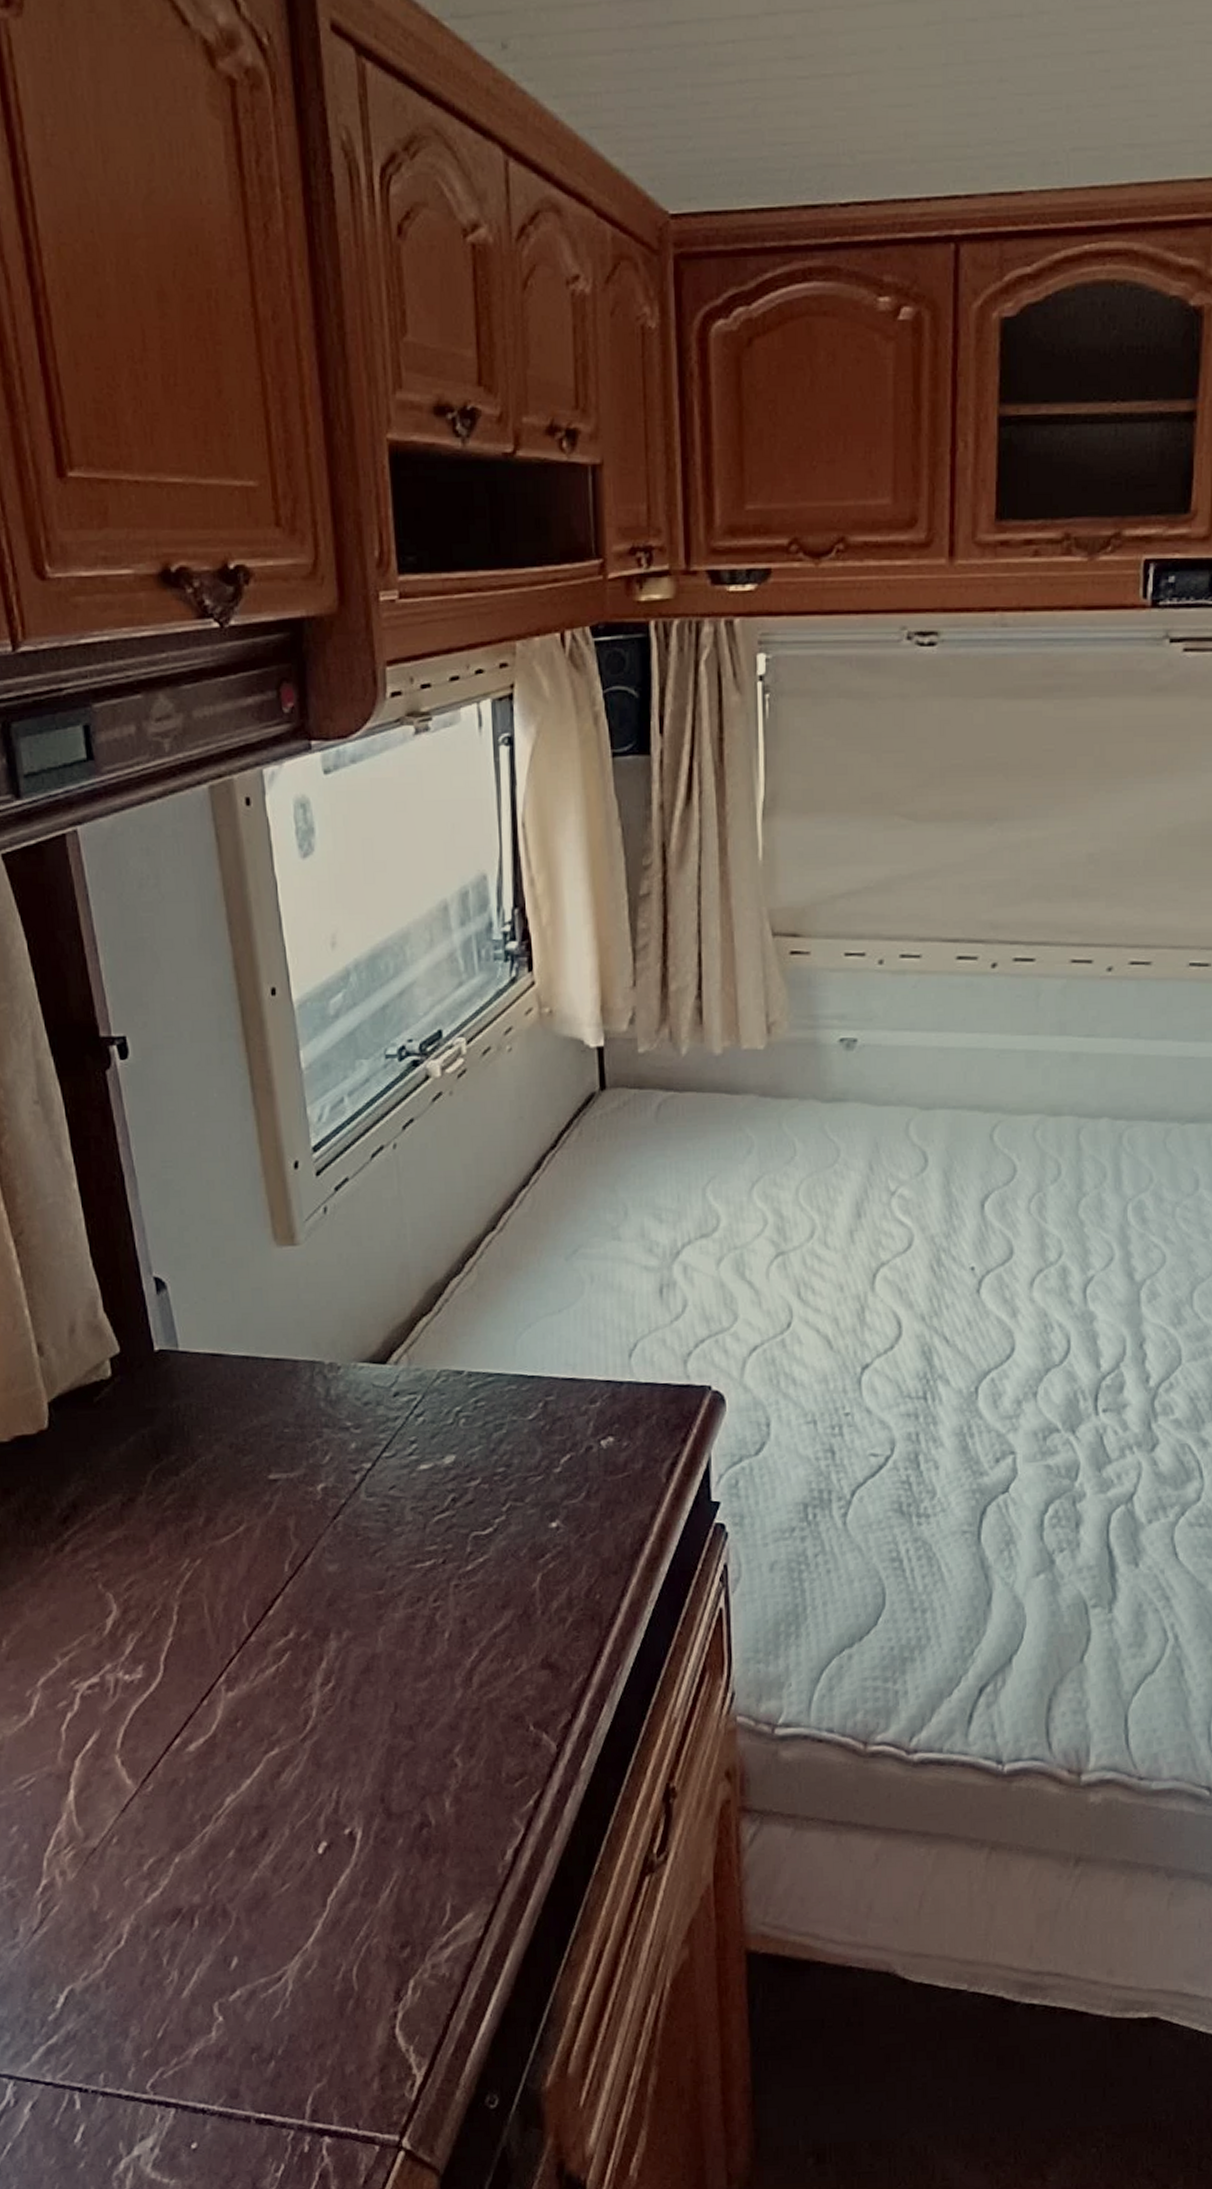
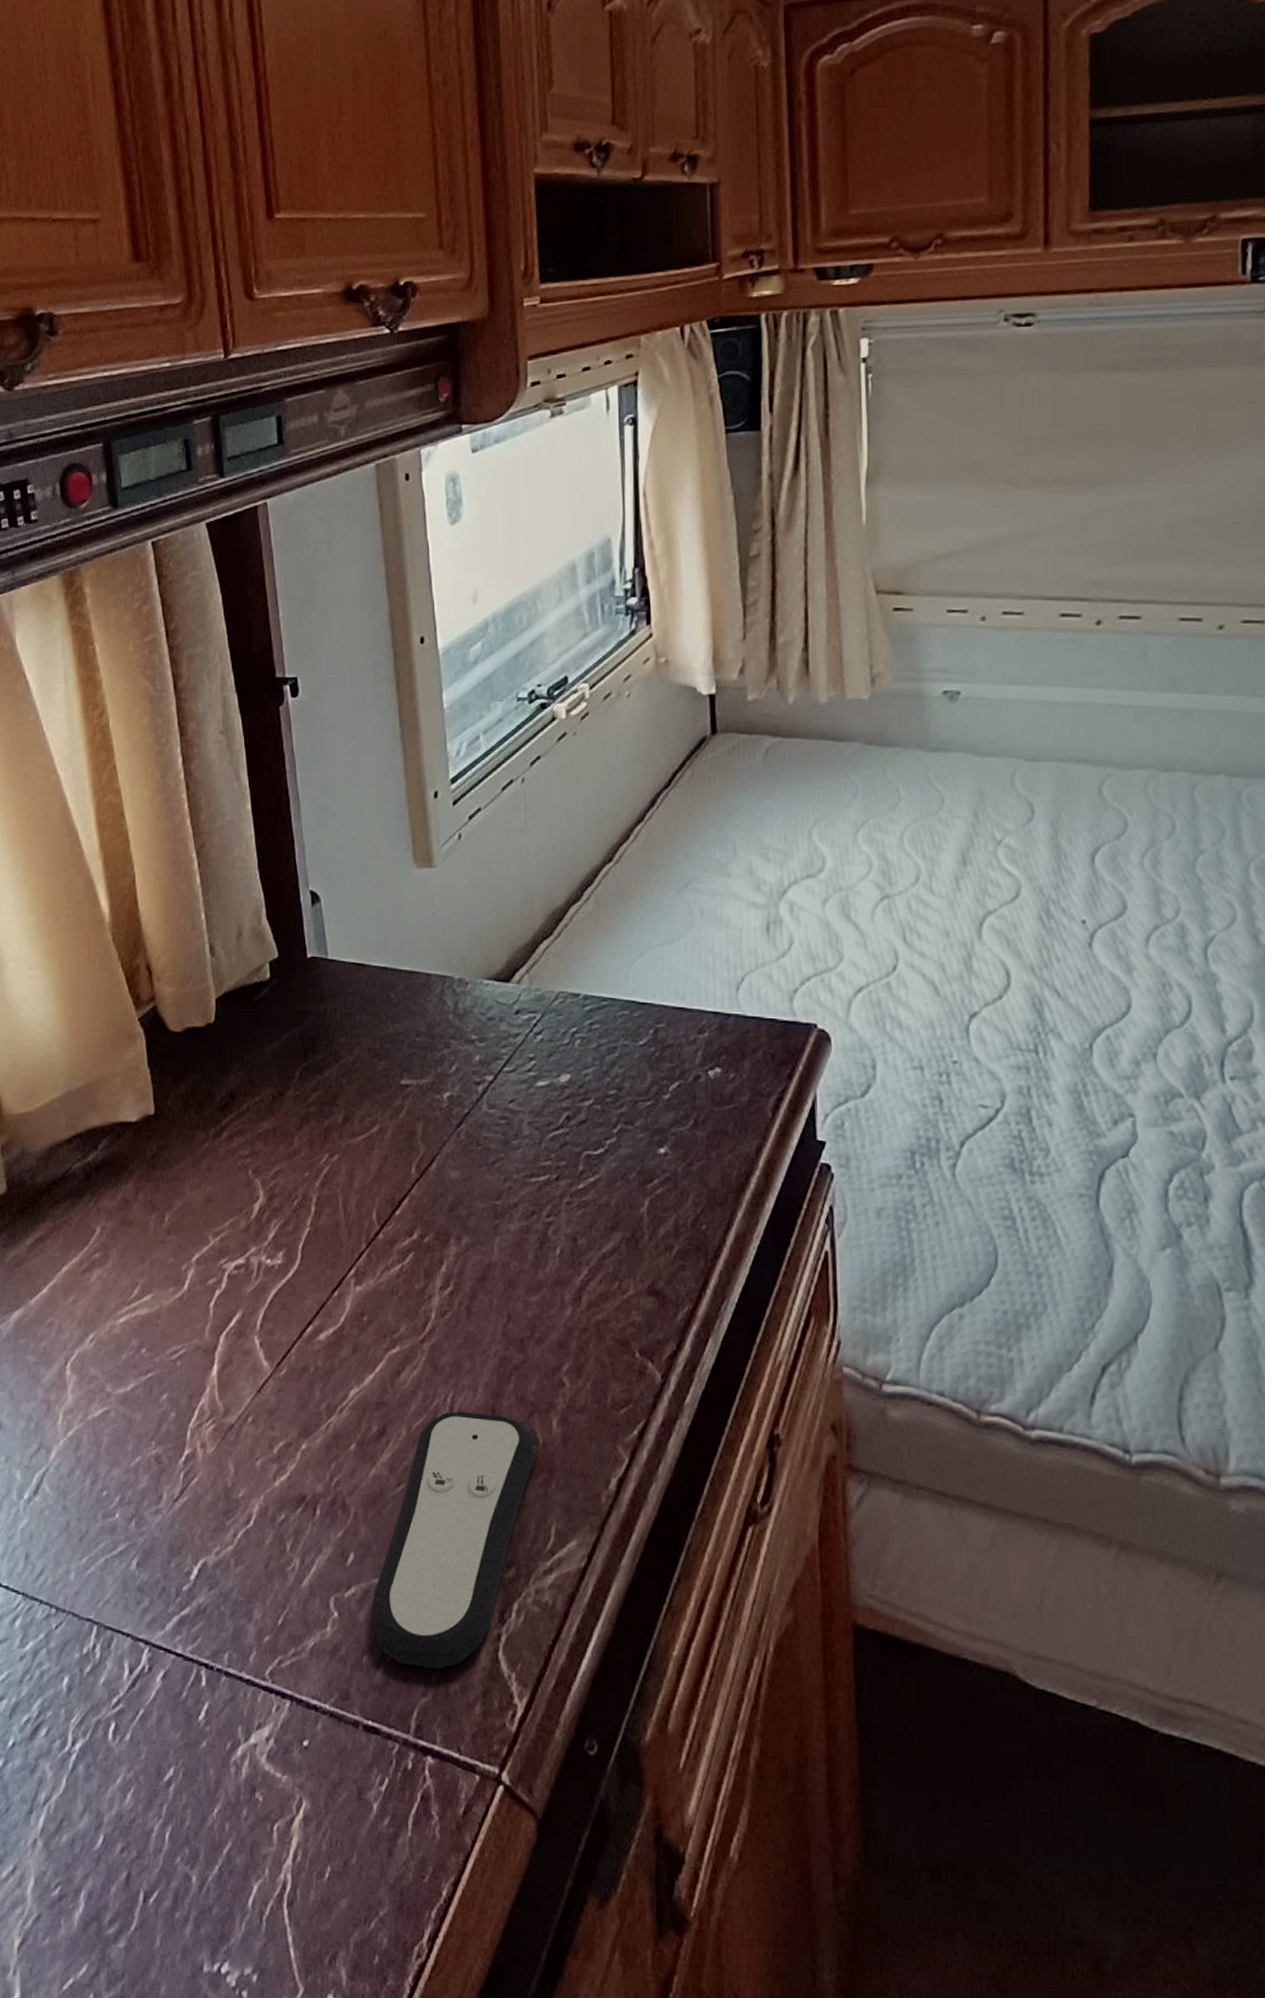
remote control: none [259,1803,428,2055] -> present [371,1411,535,1670]

